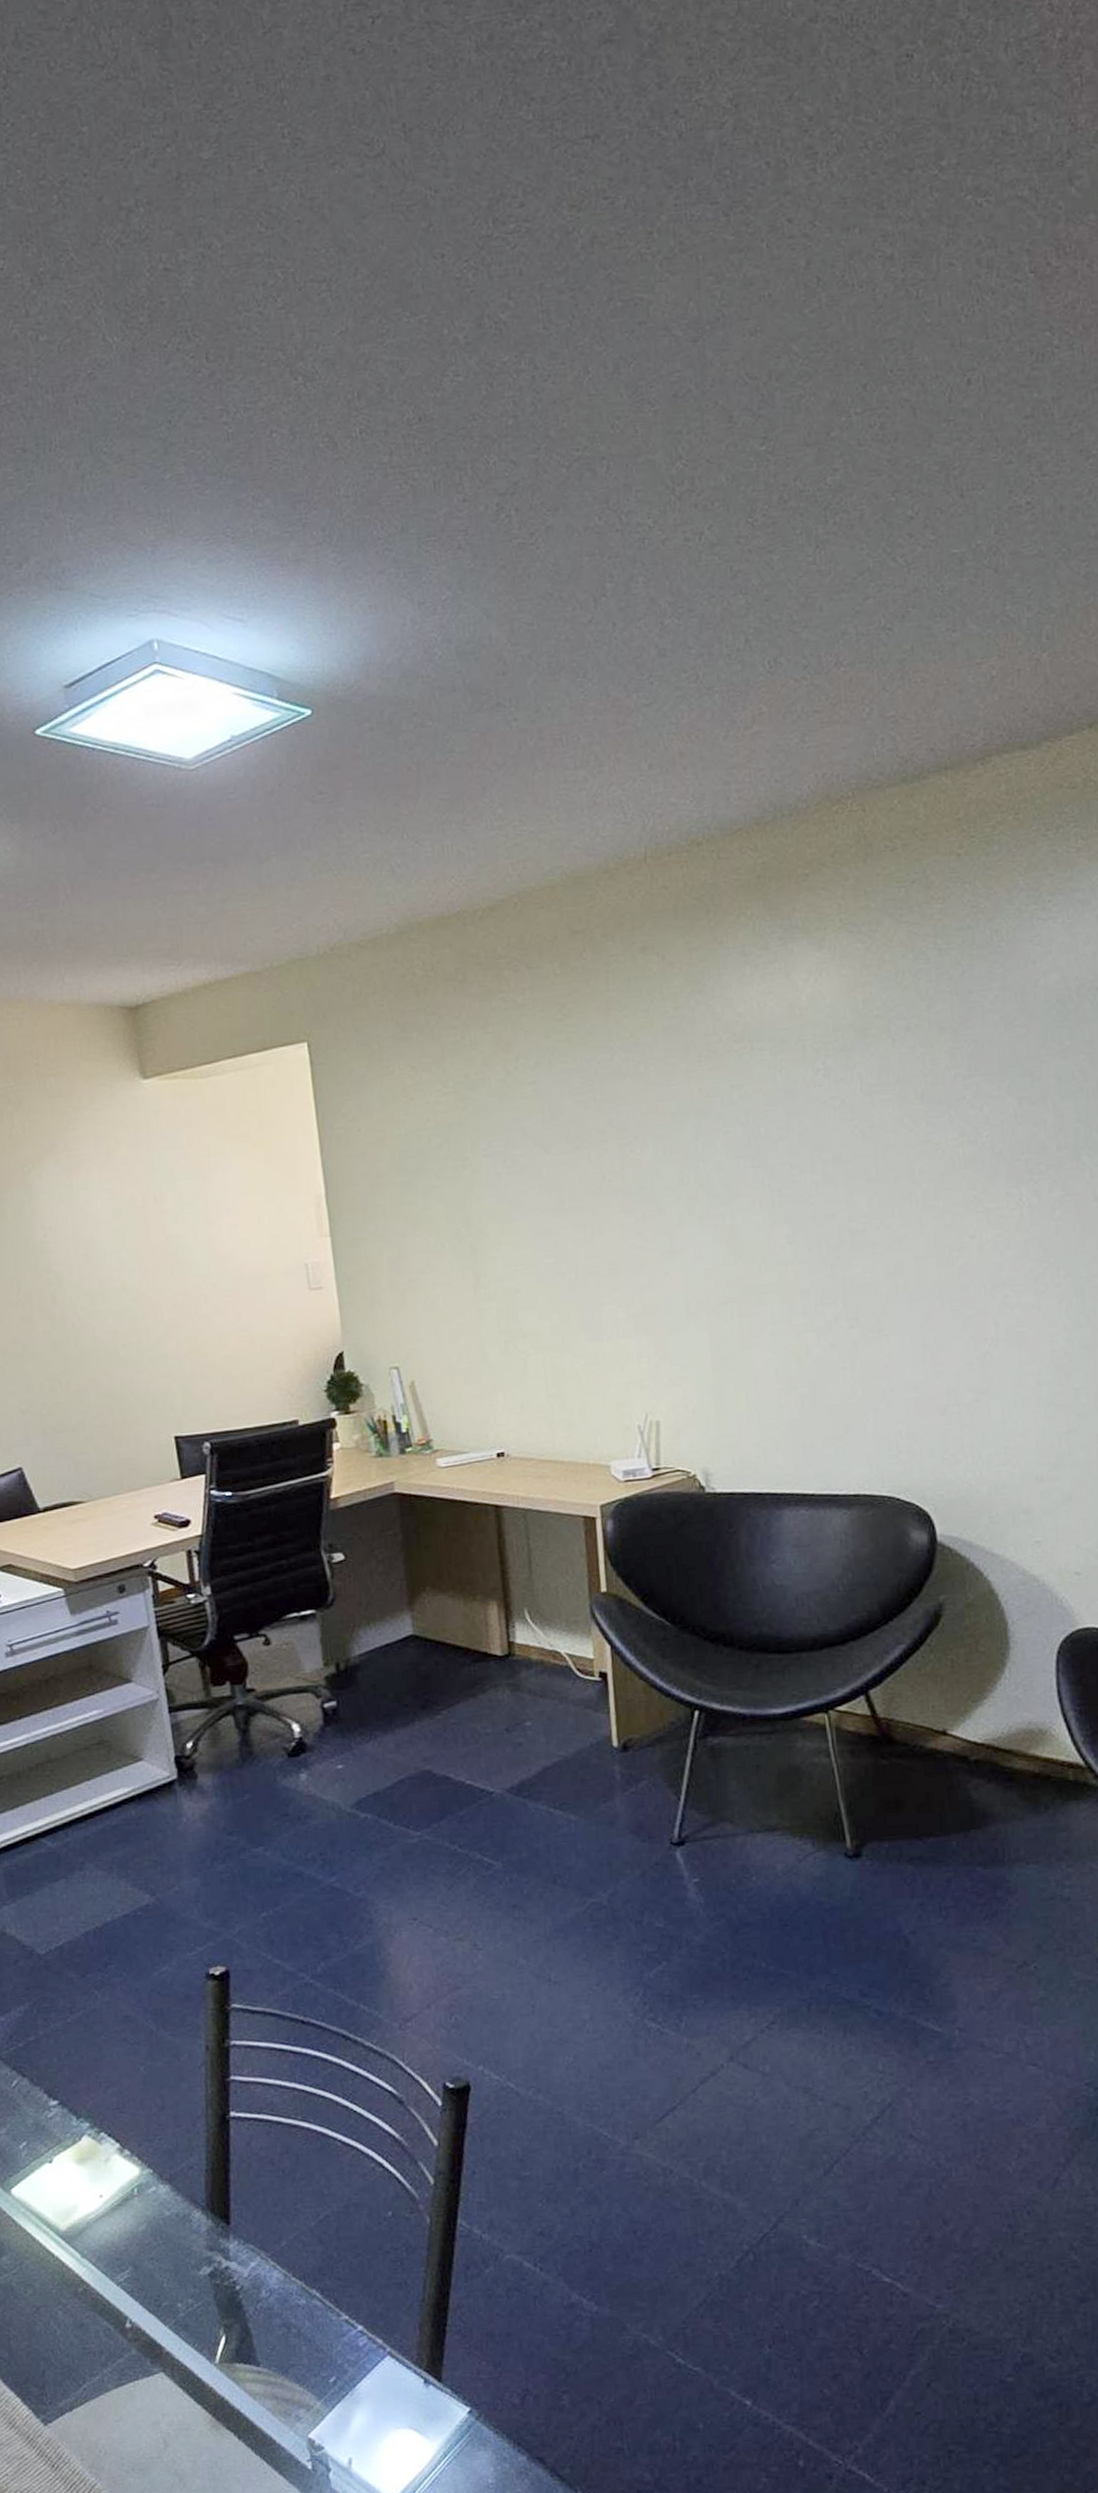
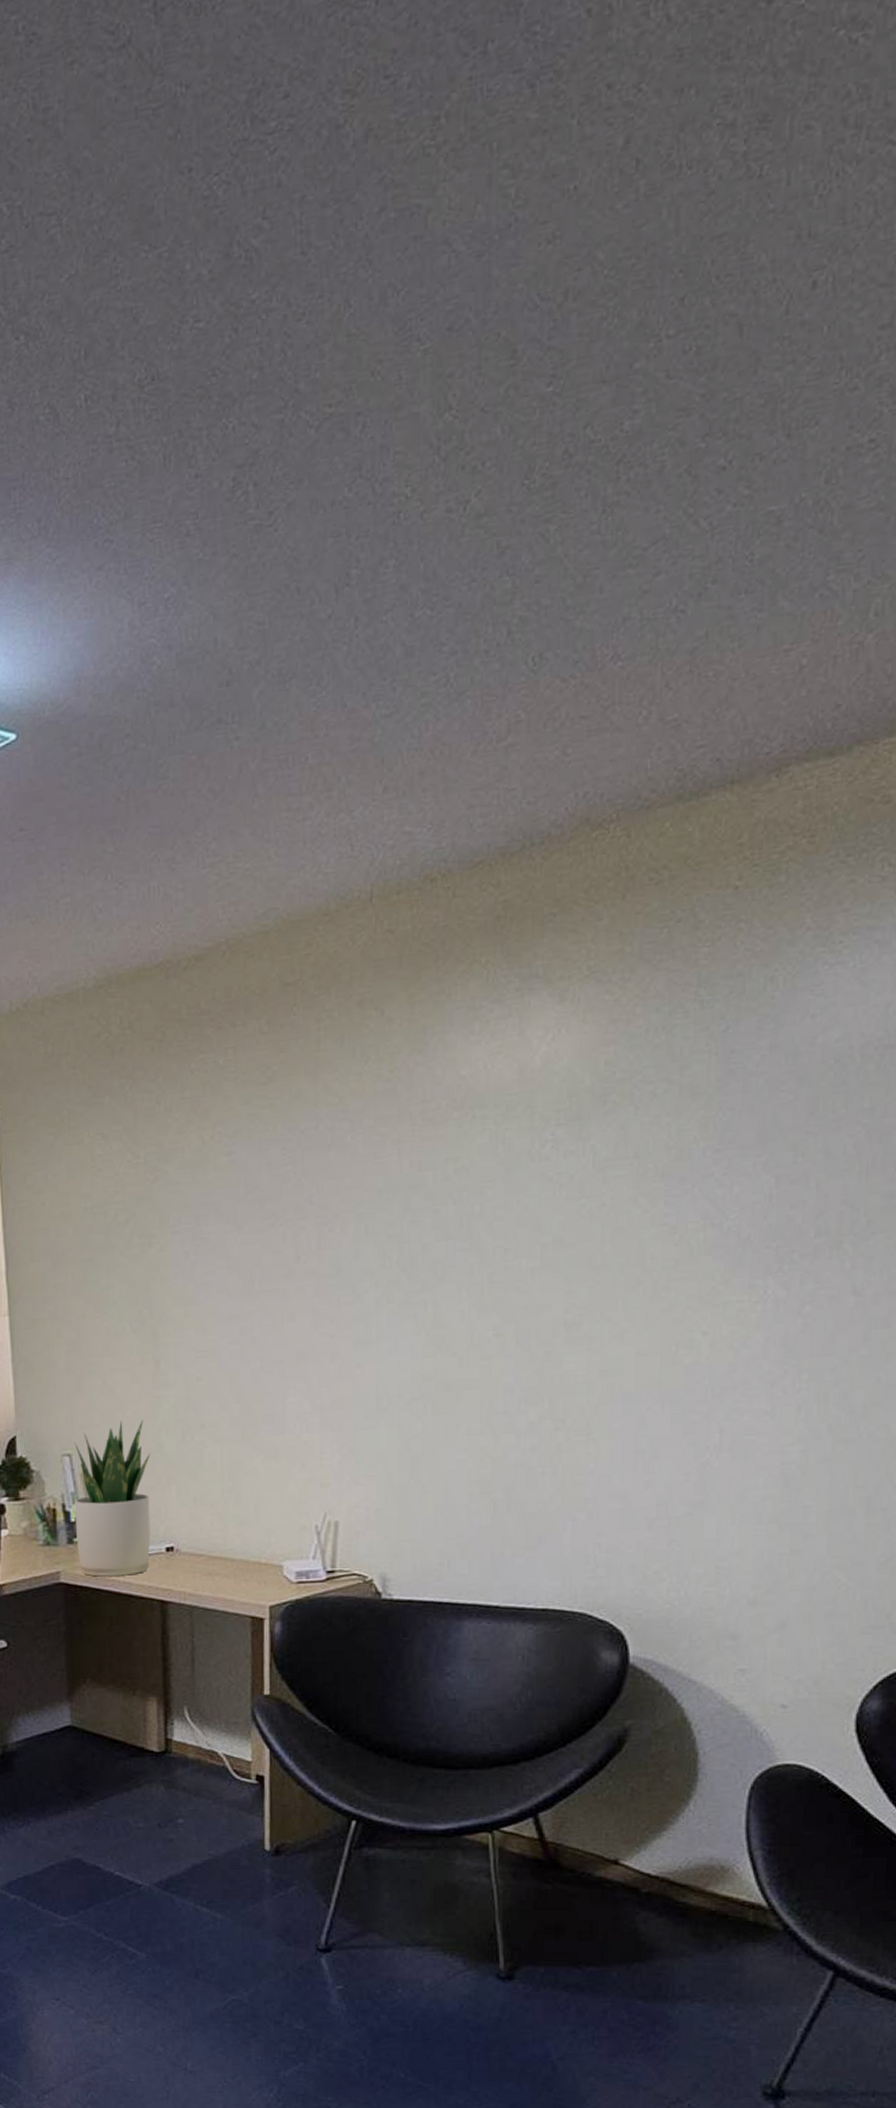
planter: none [401,1332,482,1485] -> present [74,1420,151,1577]

